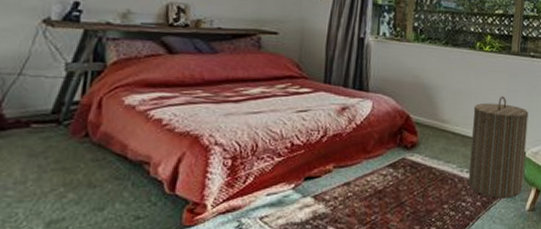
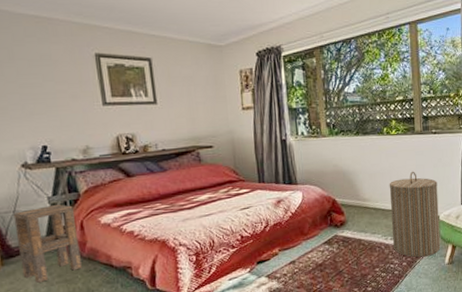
side table: none [10,72,94,167] -> present [13,204,82,283]

